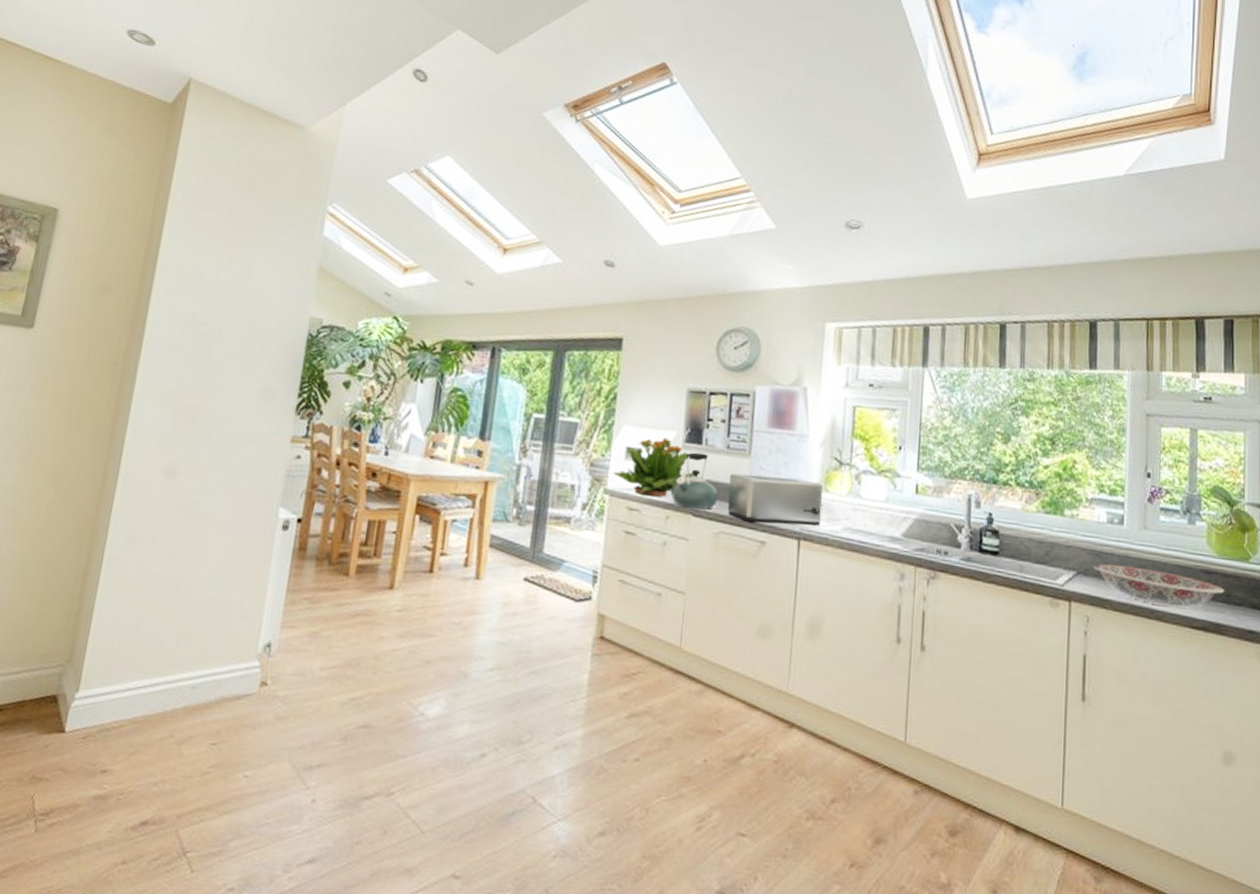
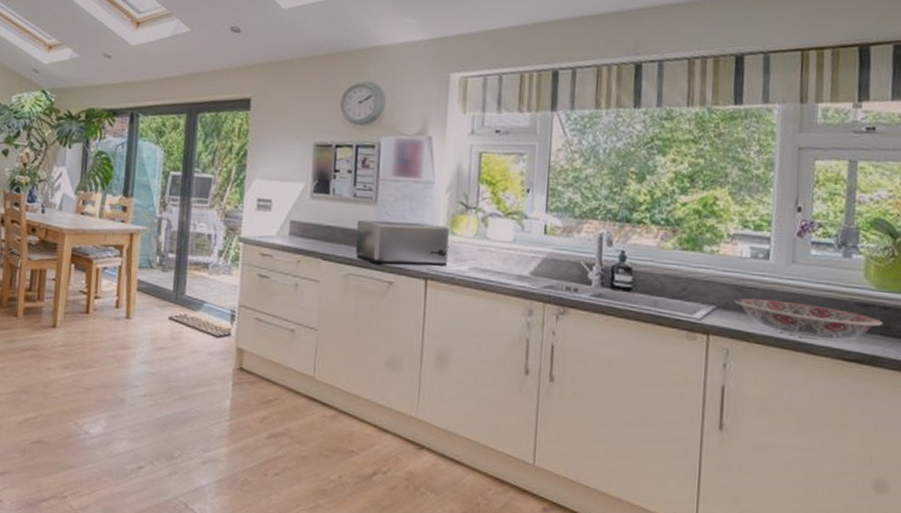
potted flower: present [613,437,695,497] -> none [246,189,323,243]
kettle: present [670,452,719,510] -> none [300,201,347,254]

